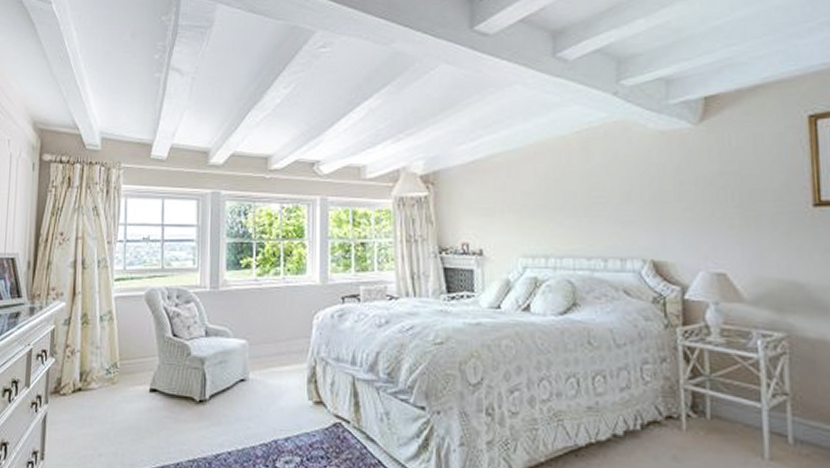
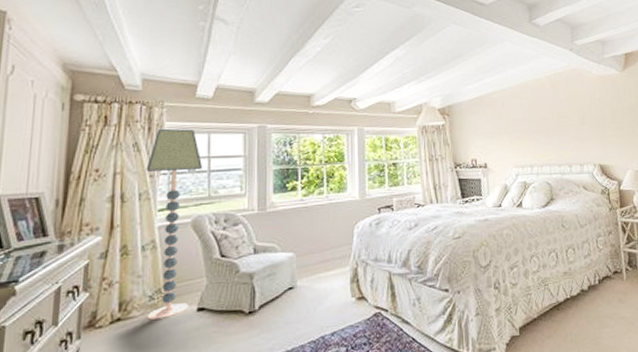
floor lamp: none [104,192,156,395] -> present [146,128,202,320]

